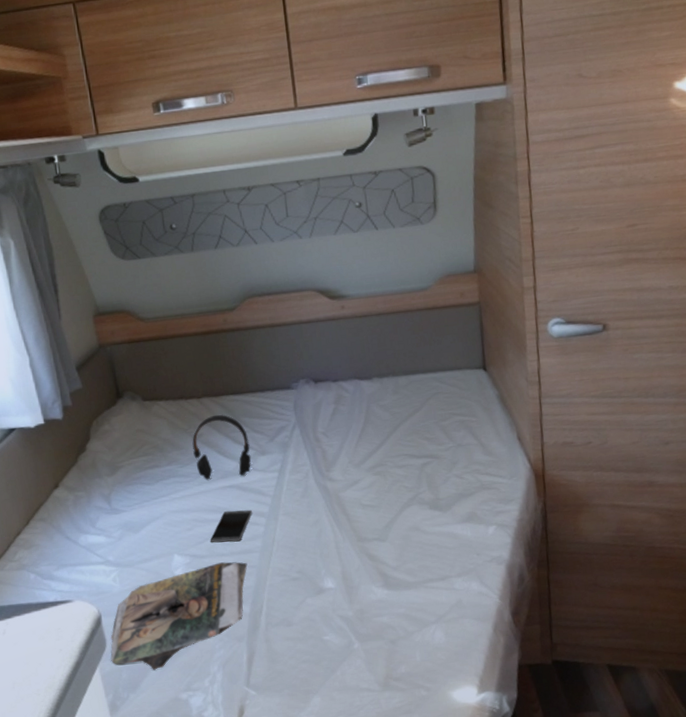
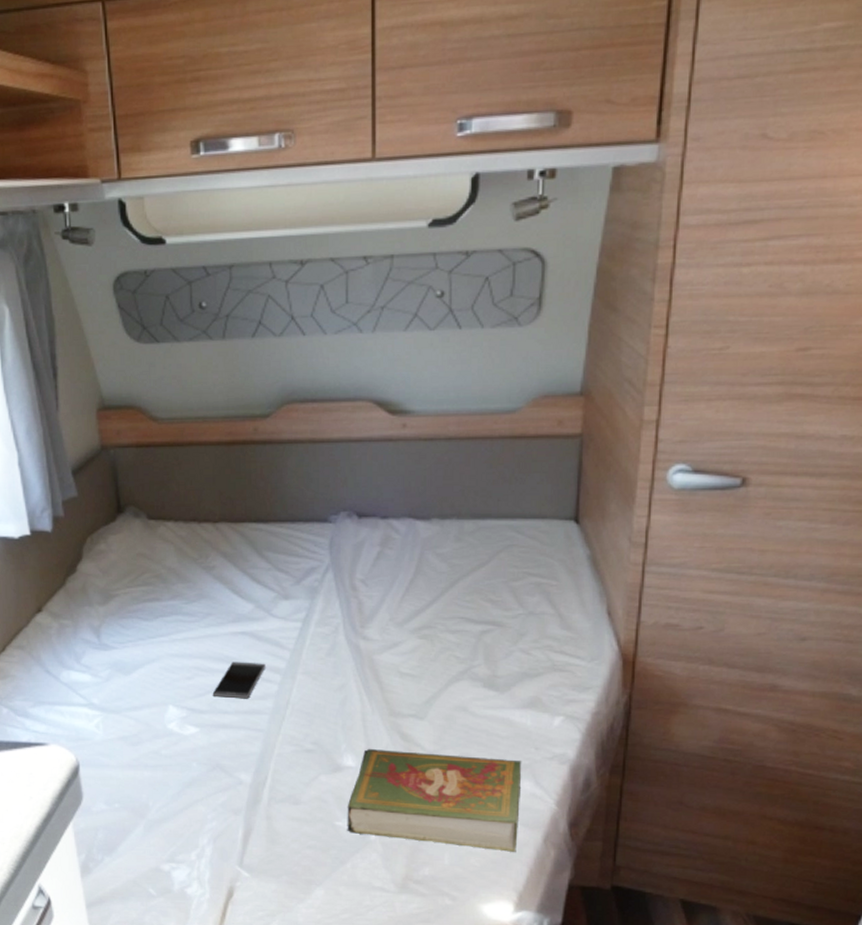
magazine: present [110,562,248,671] -> none [86,721,254,834]
headphones: present [192,414,251,479] -> none [202,545,271,621]
book: none [331,566,473,645] -> present [347,748,522,852]

